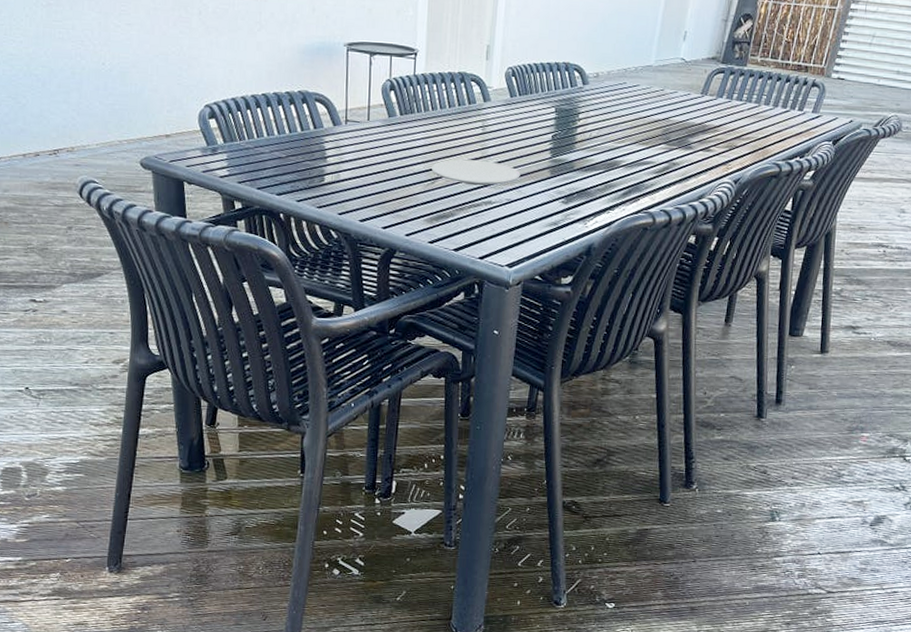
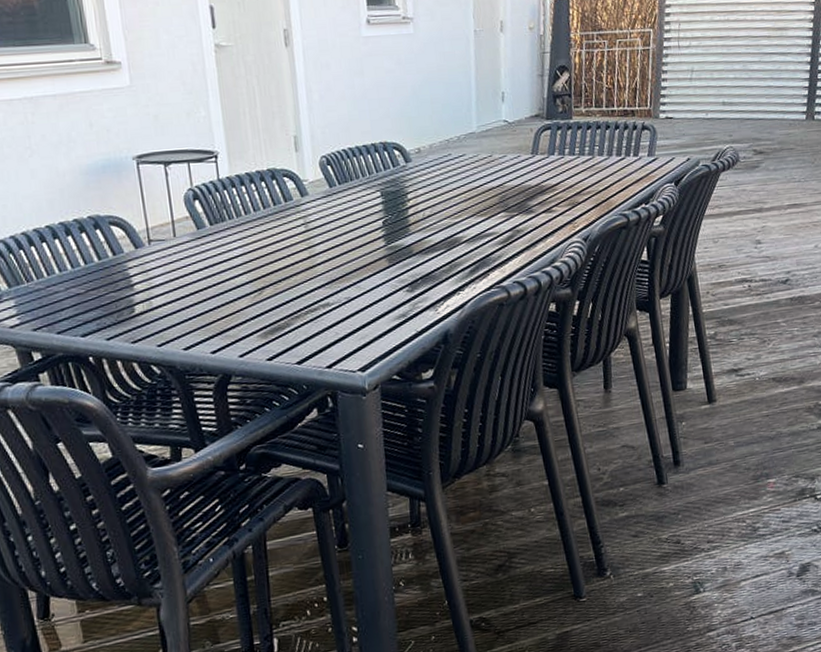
plate: present [432,159,521,186] -> none [256,259,356,290]

